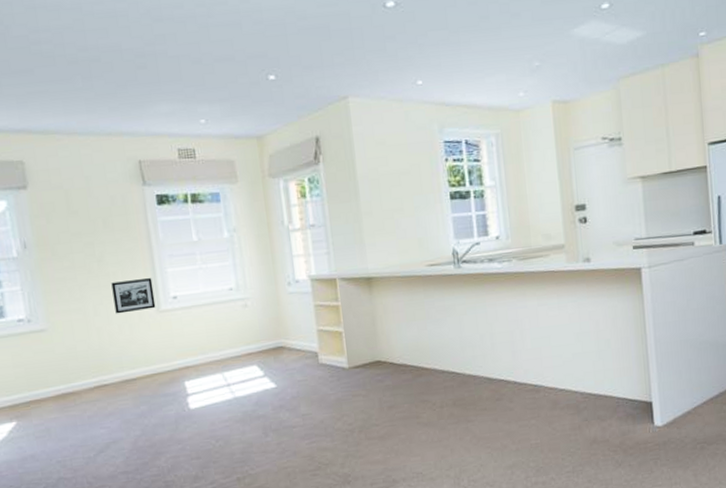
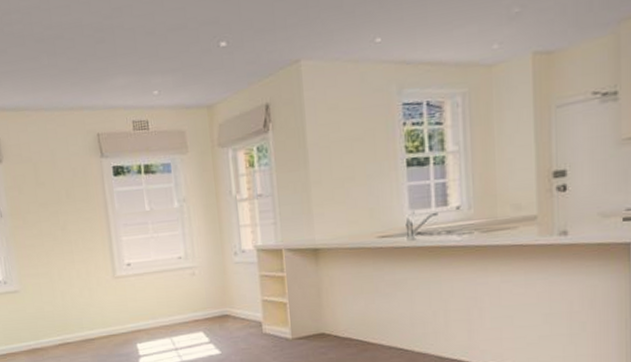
picture frame: present [111,278,156,314] -> none [73,246,112,279]

